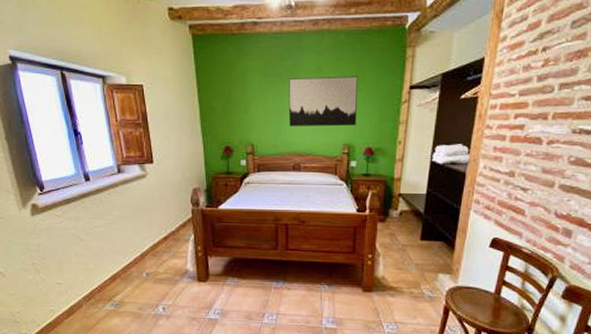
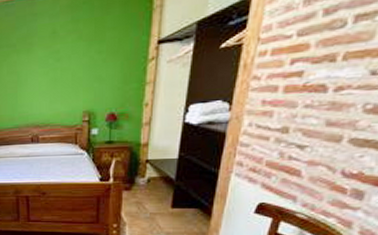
wall art: present [288,76,358,127] -> none [23,36,97,99]

